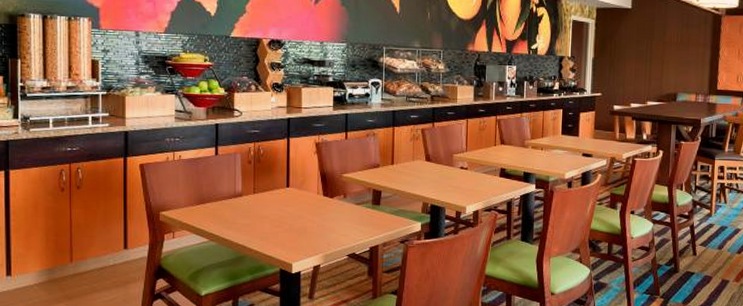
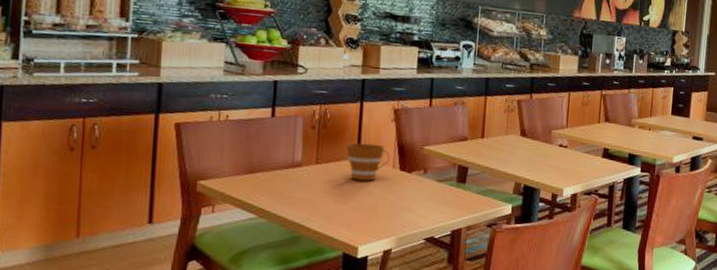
cup: none [277,174,315,207] -> present [346,143,391,181]

